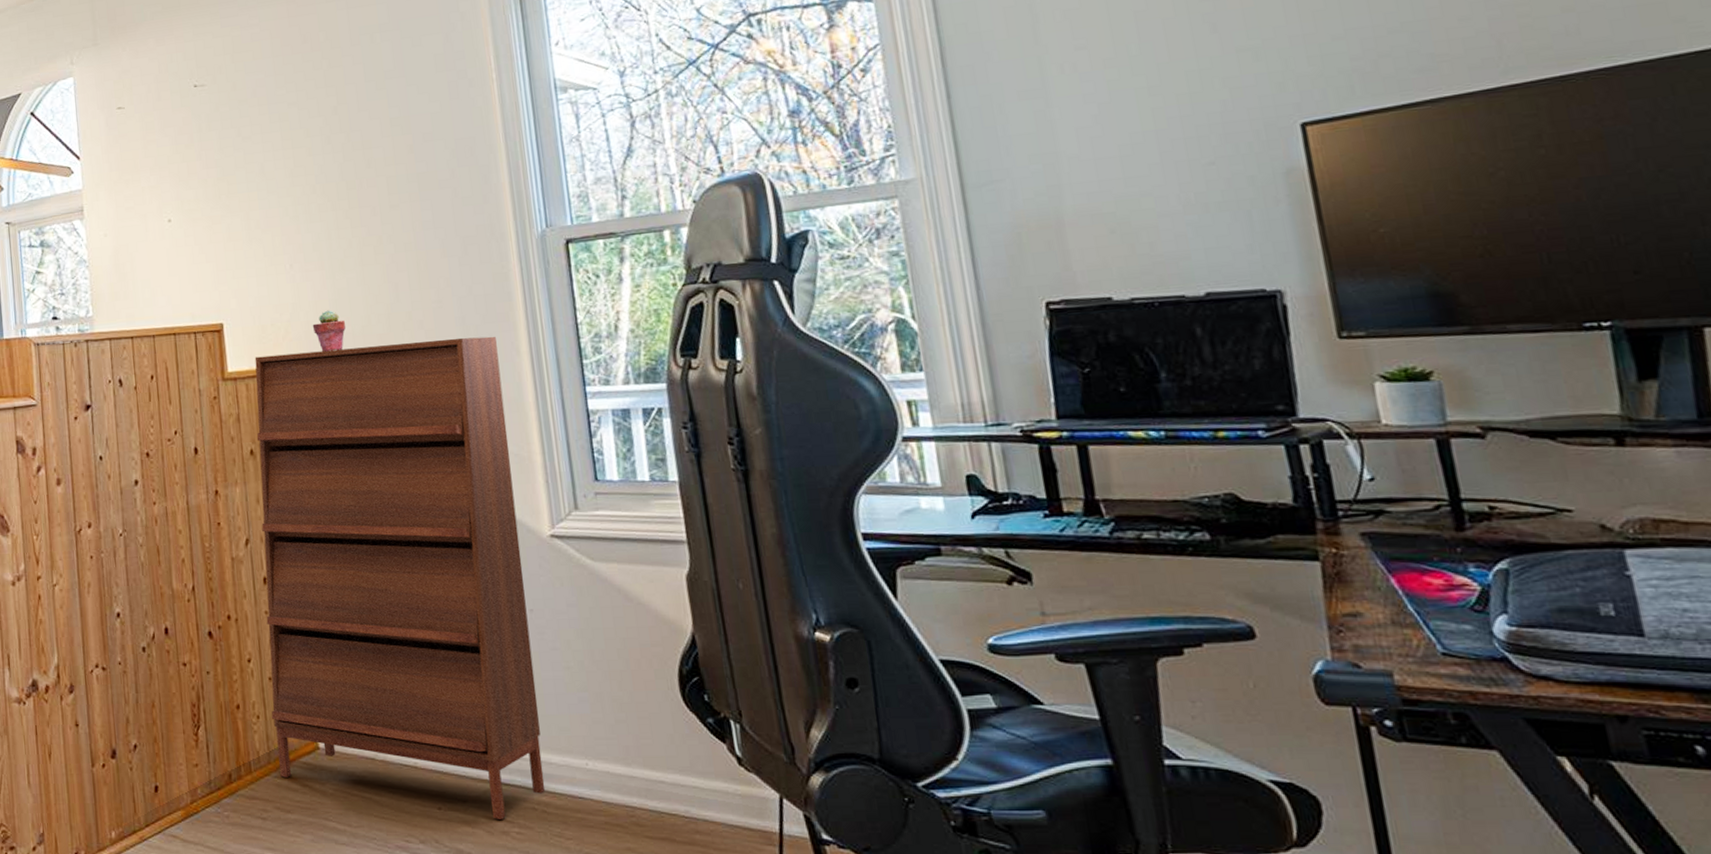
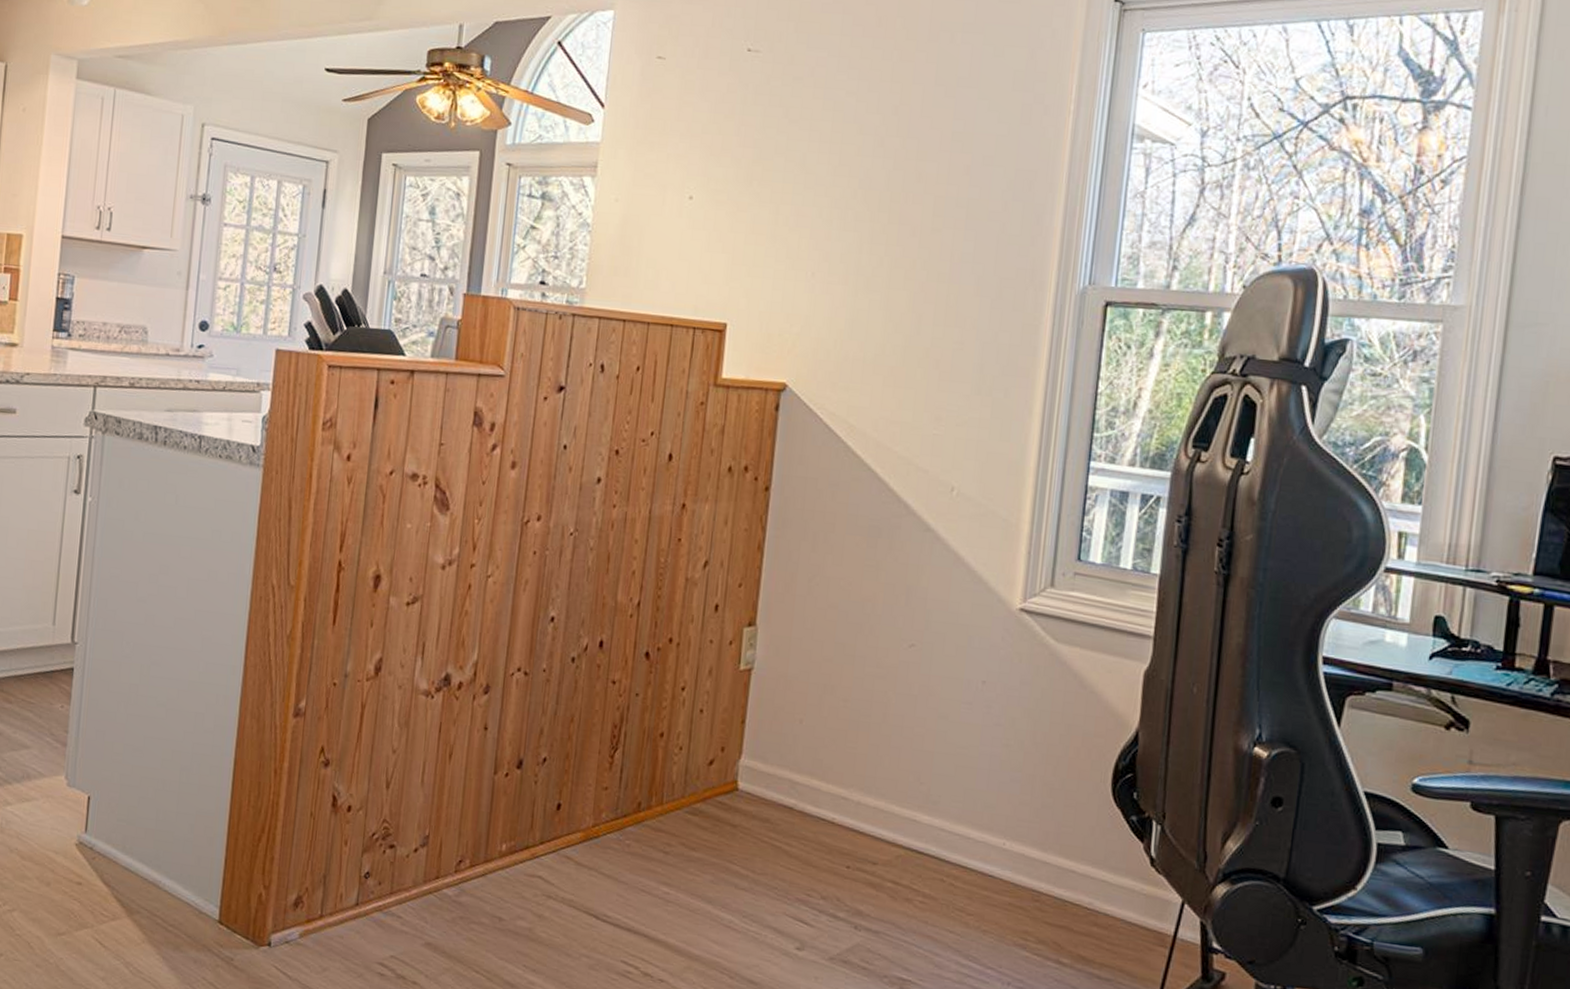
shoe cabinet: present [254,336,546,819] -> none [692,367,1011,887]
potted succulent: present [312,310,347,352] -> none [822,330,858,377]

